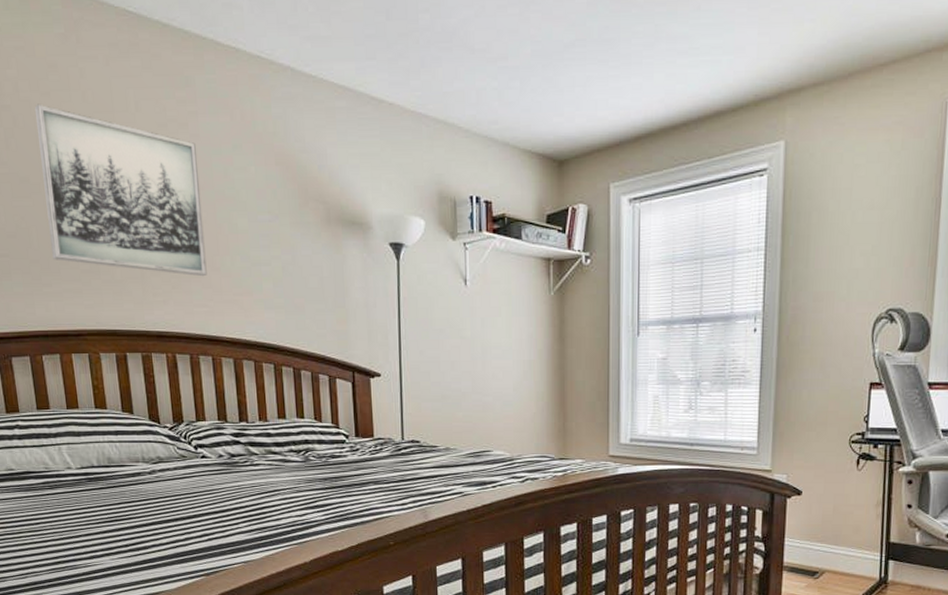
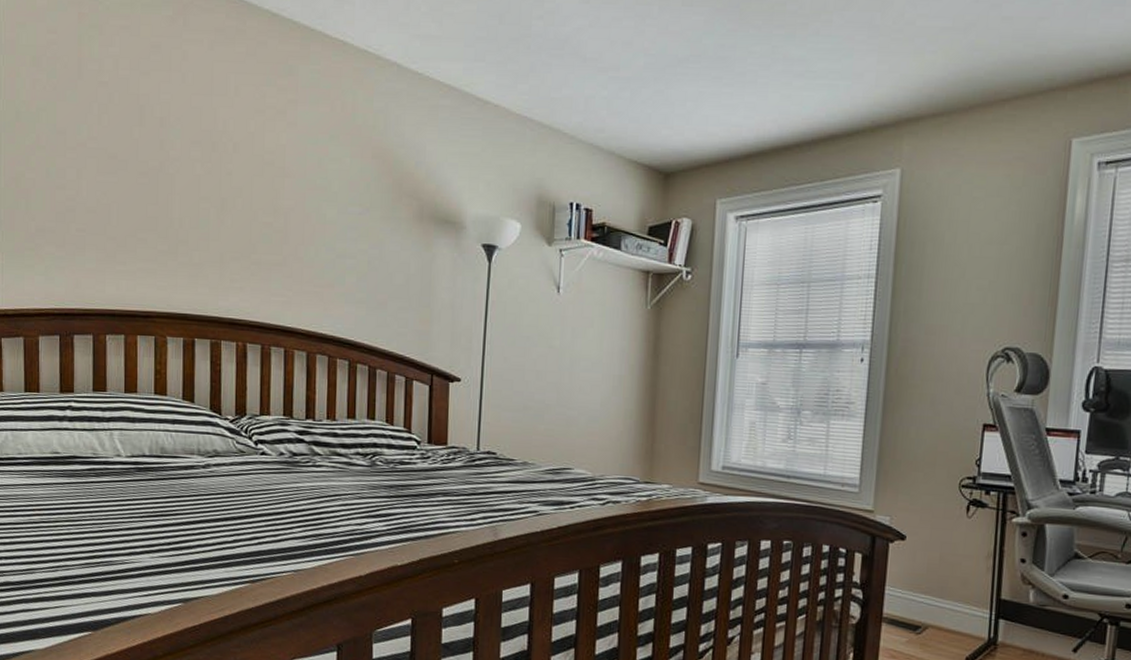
wall art: present [34,104,207,277] -> none [131,82,292,266]

